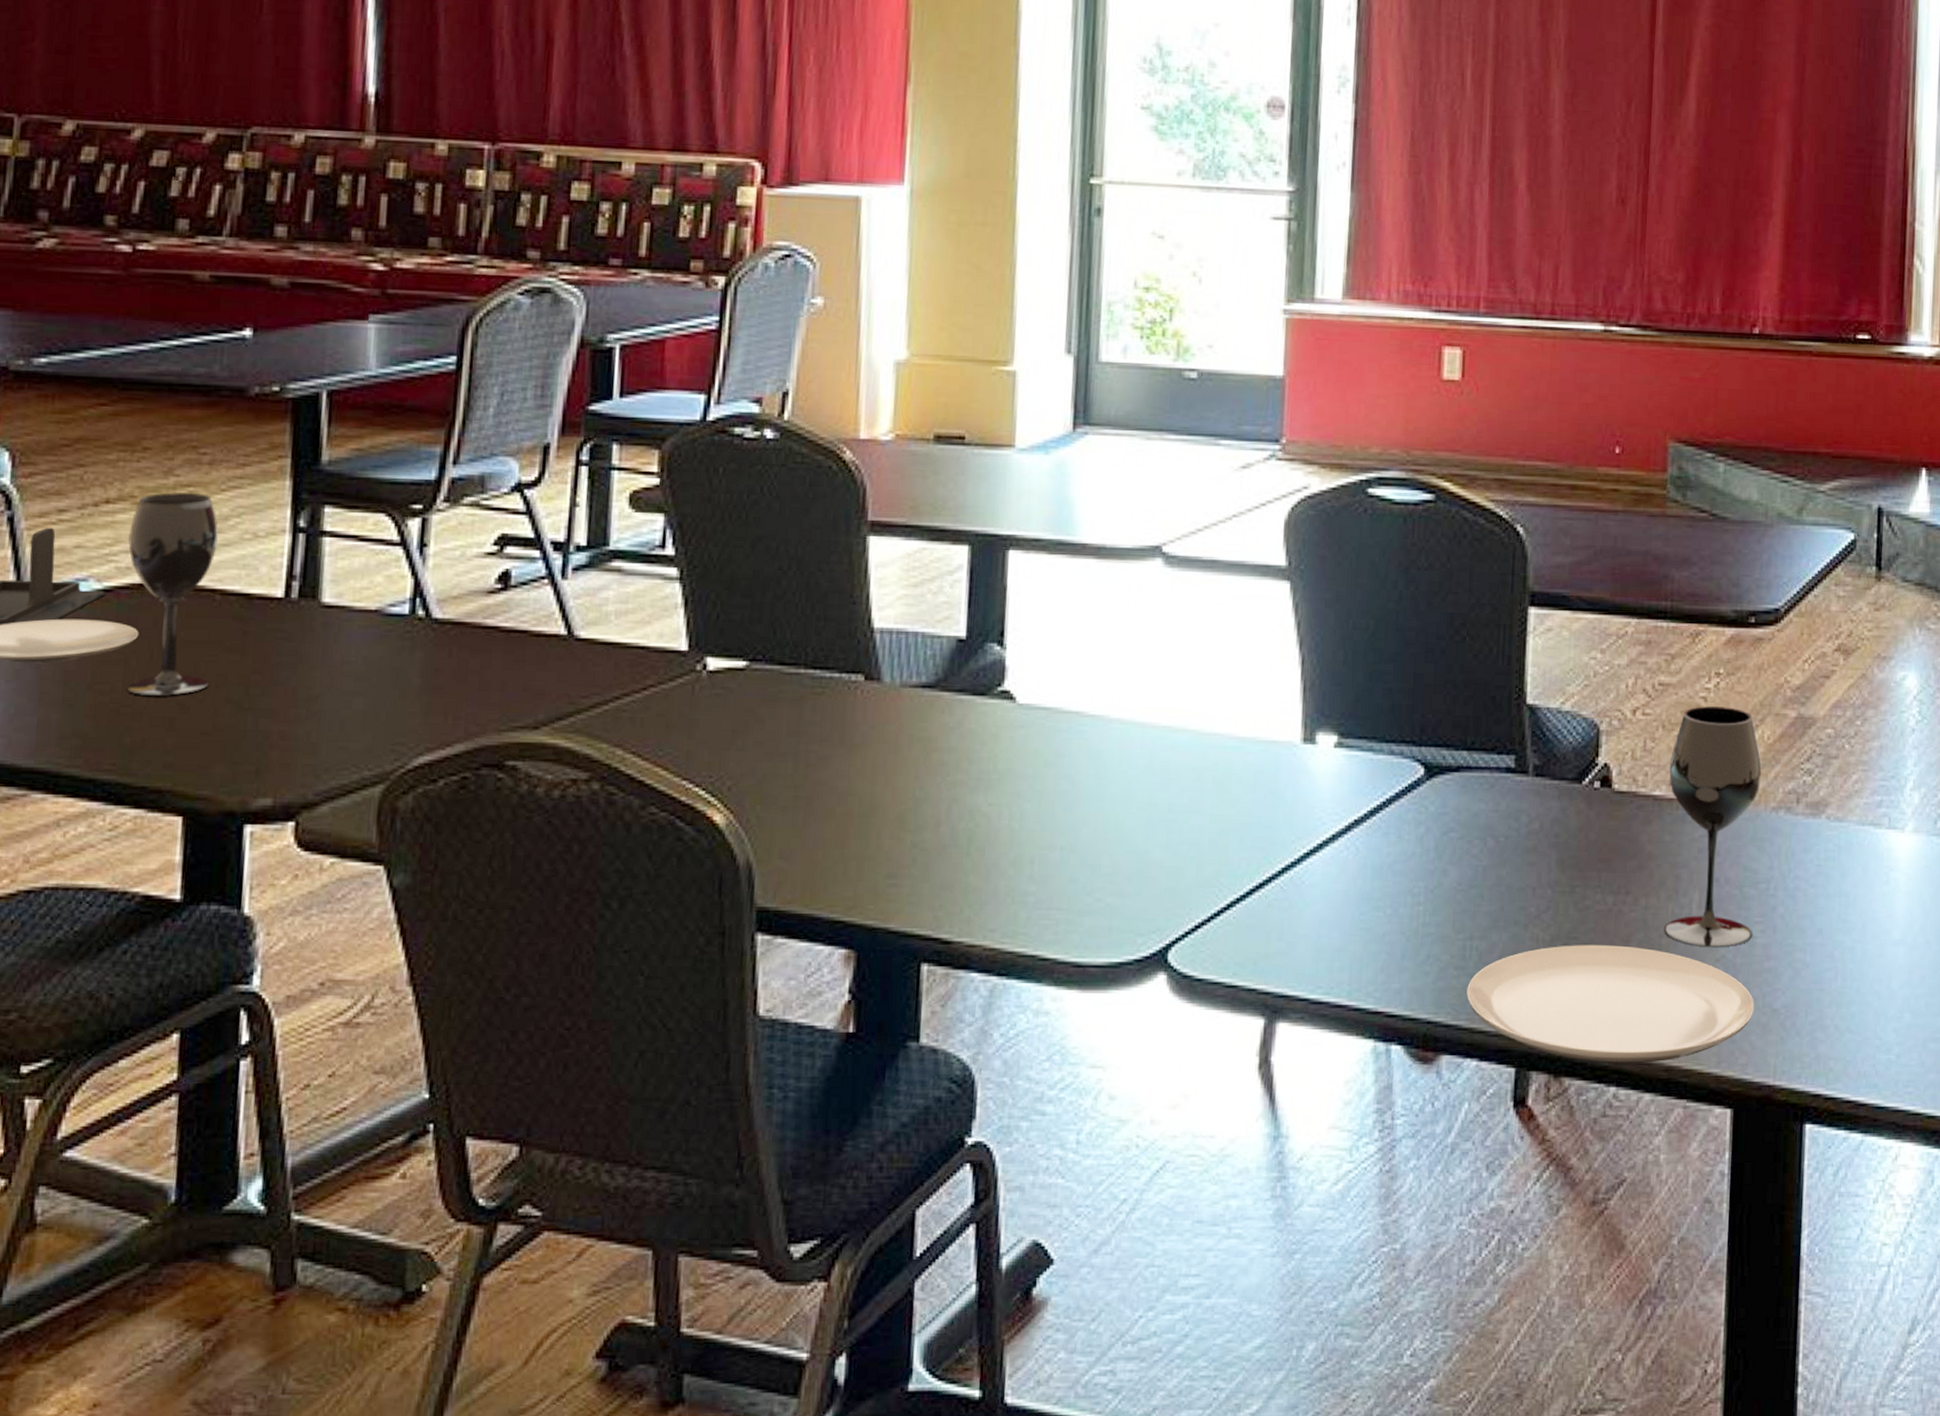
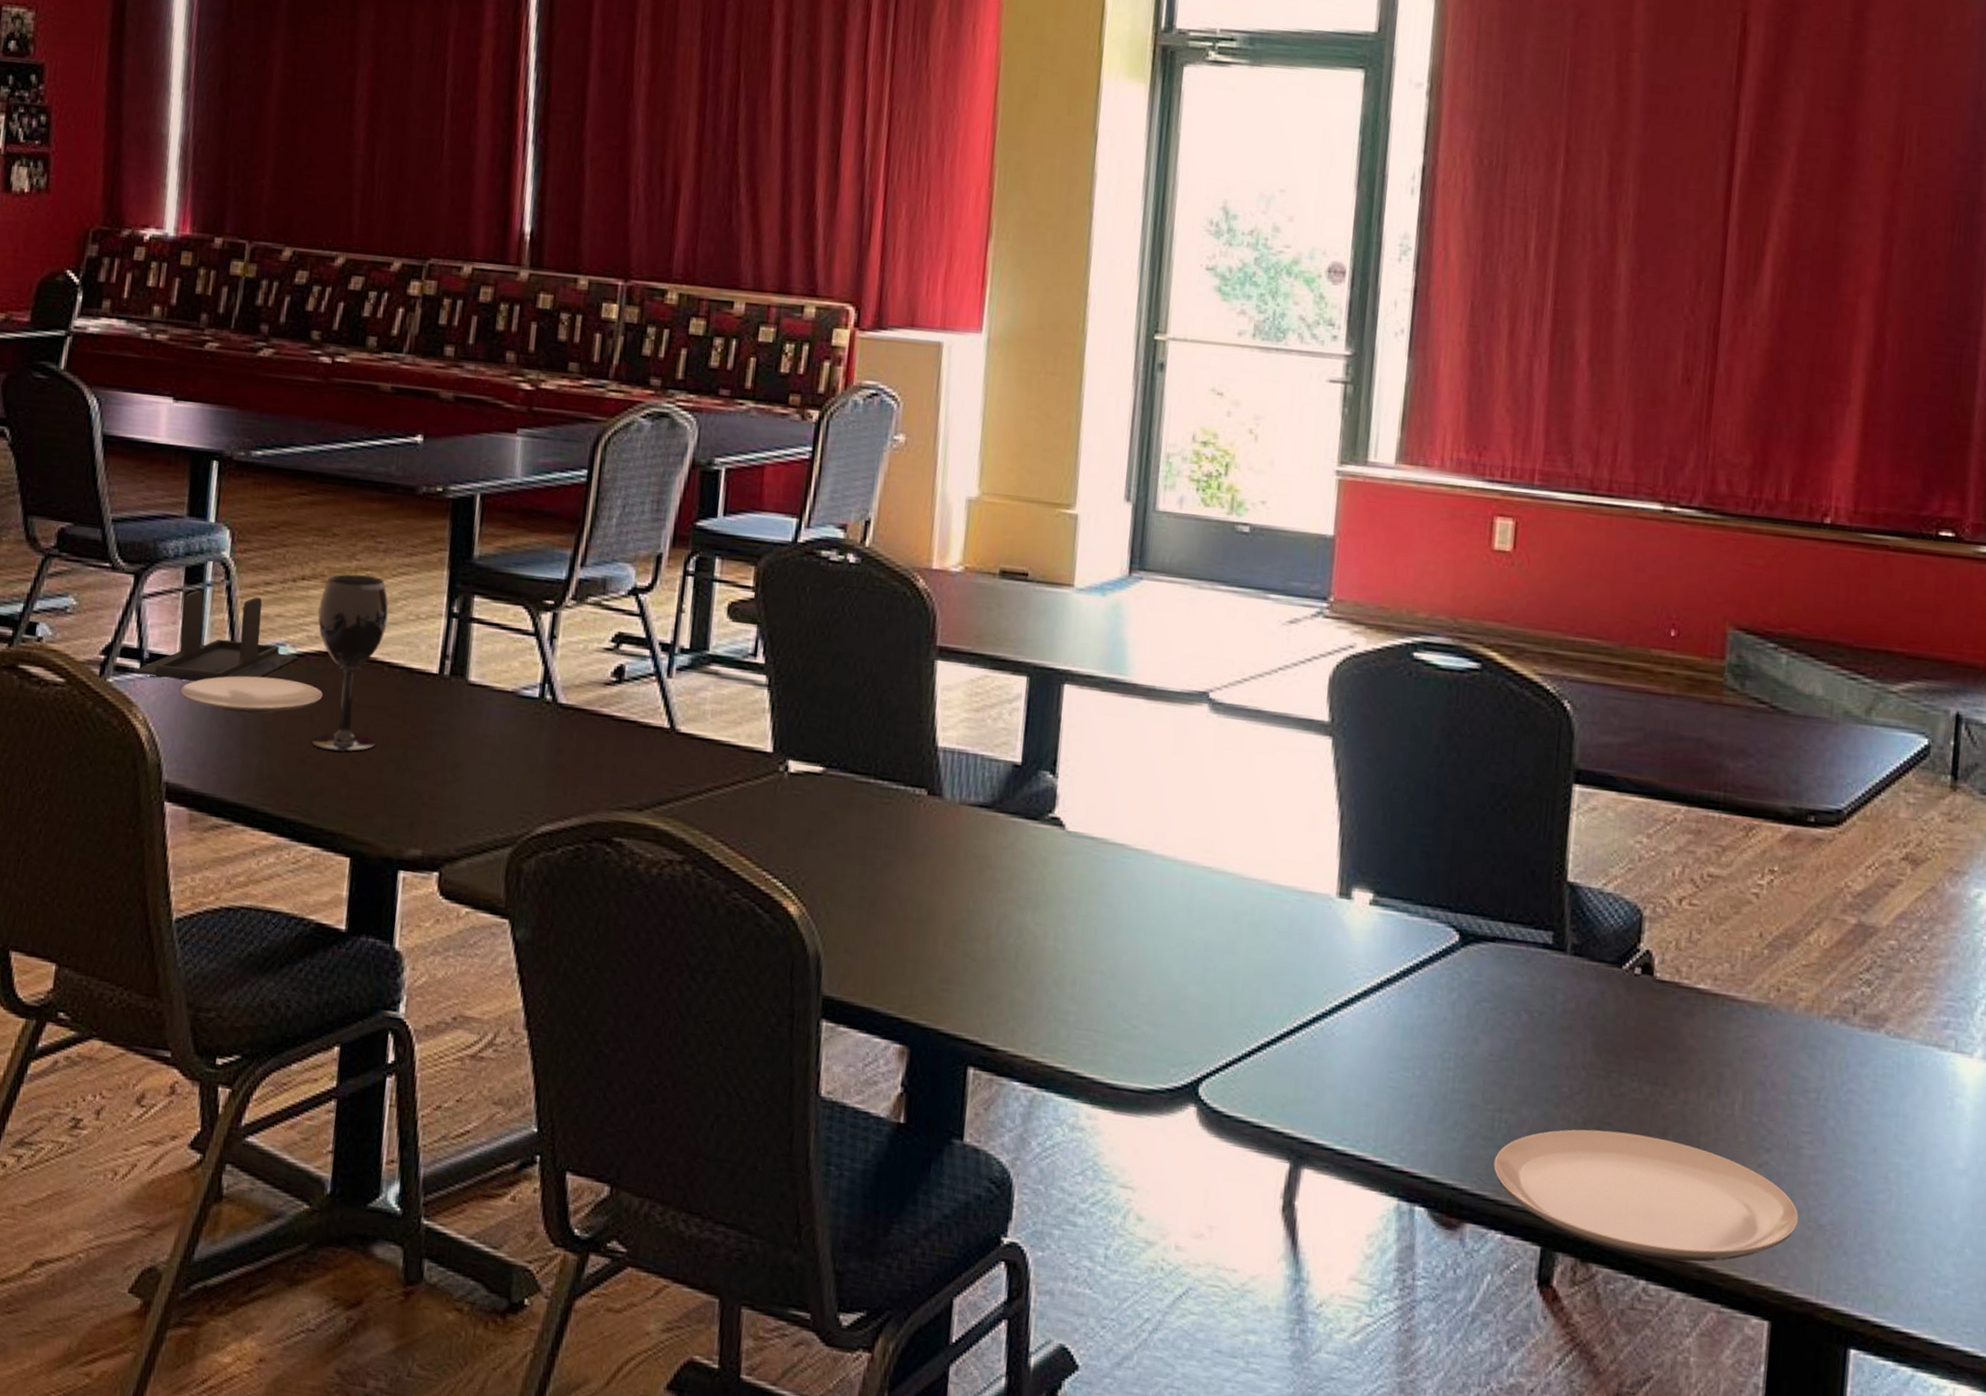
wineglass: present [1664,706,1762,948] -> none [1703,902,1816,1154]

